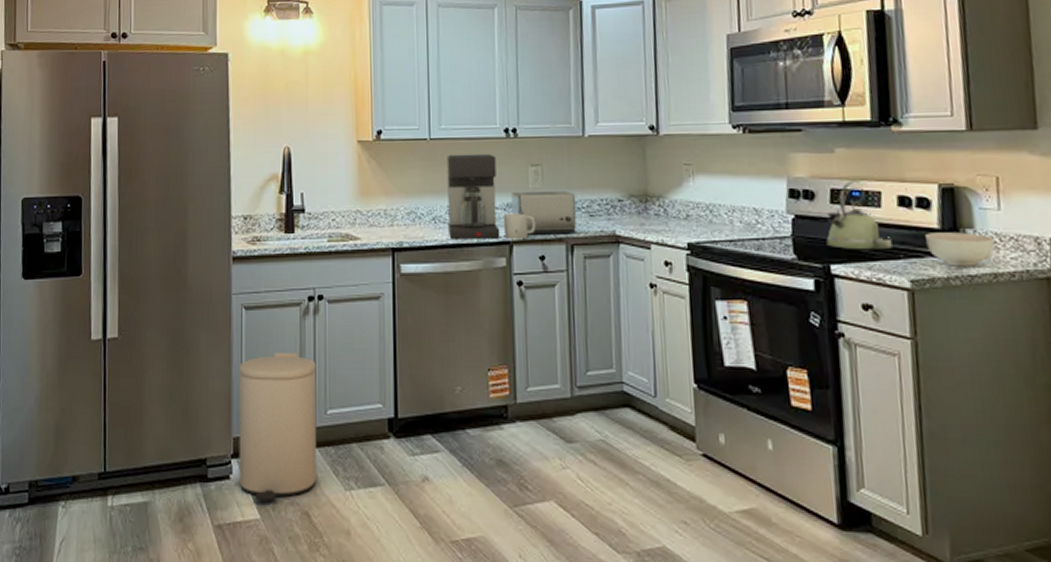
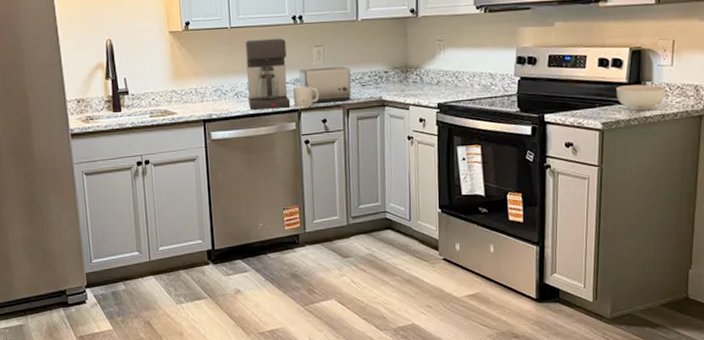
pedal bin: present [239,353,317,501] -> none [85,206,155,317]
kettle: present [824,180,893,250] -> none [541,47,591,103]

